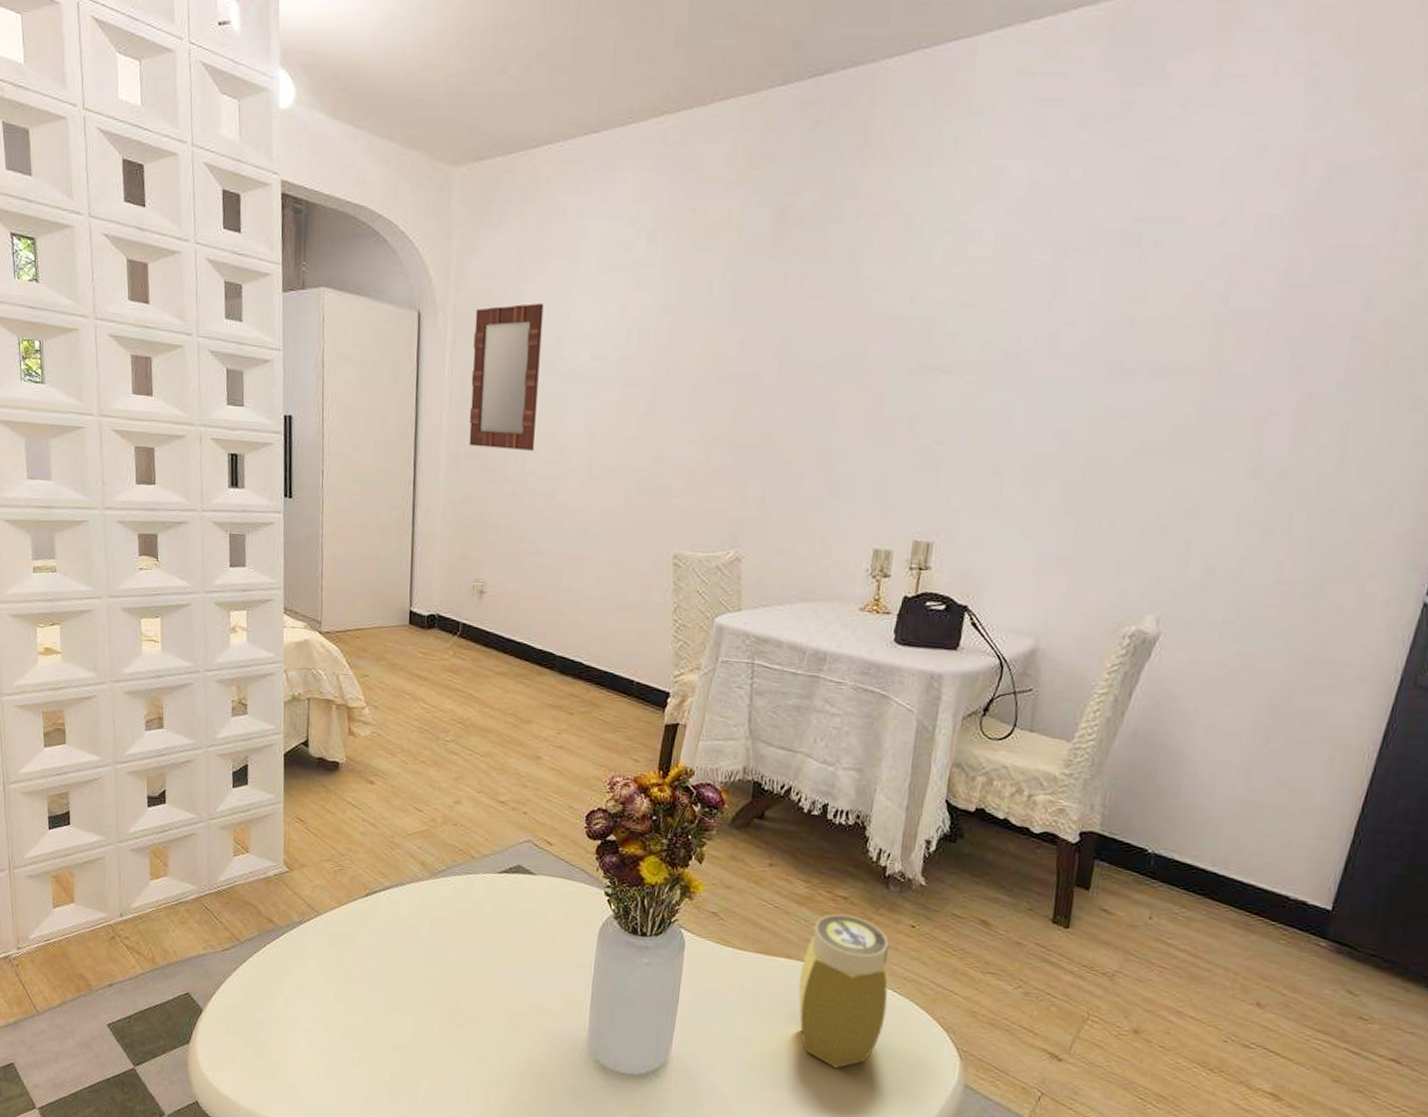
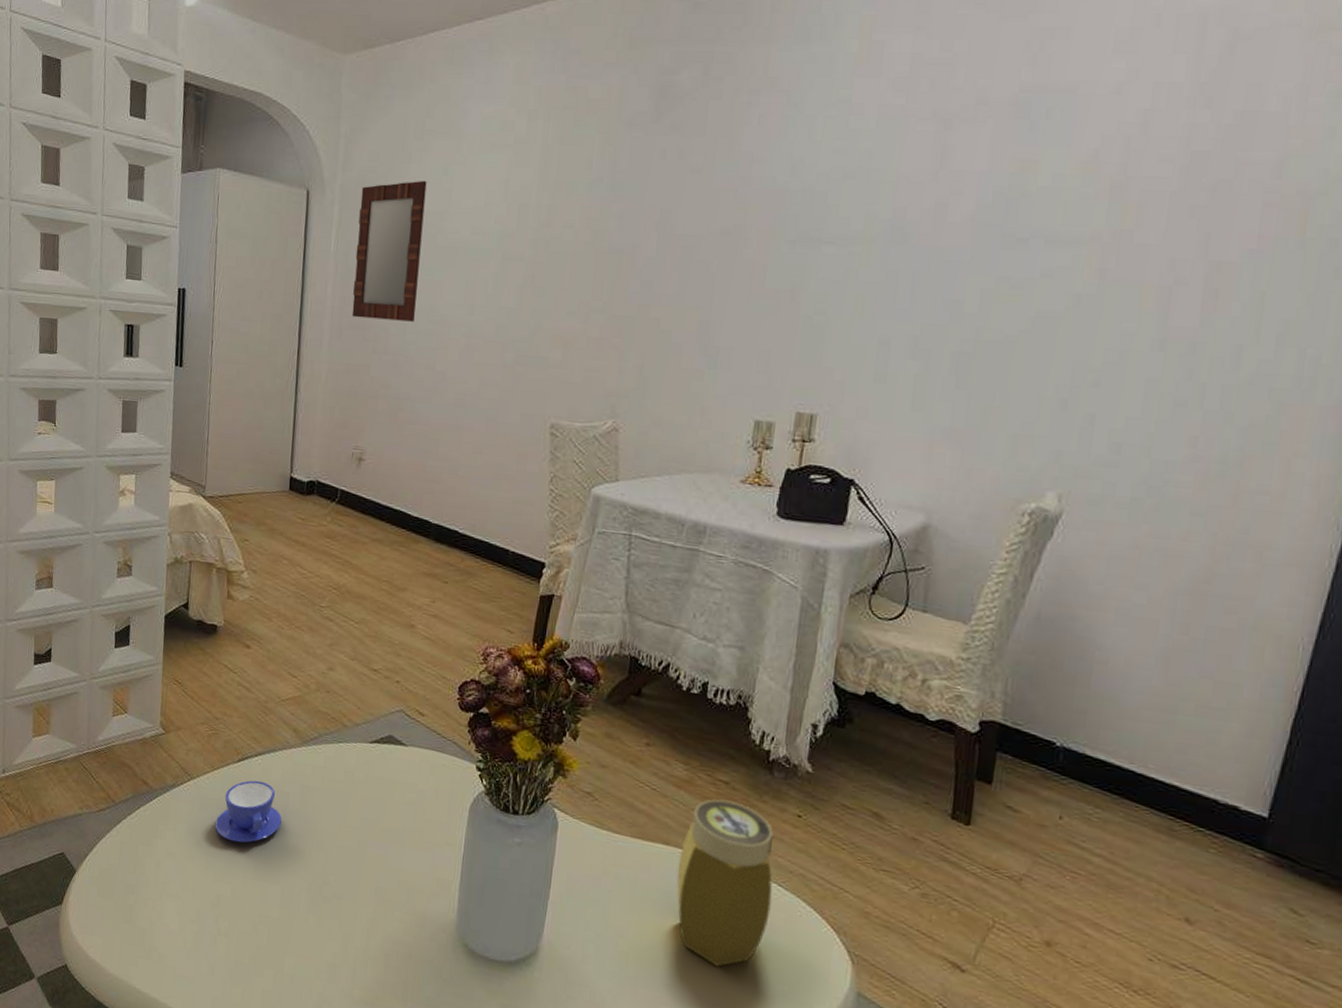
teacup: none [344,914,412,975] -> present [215,780,282,843]

